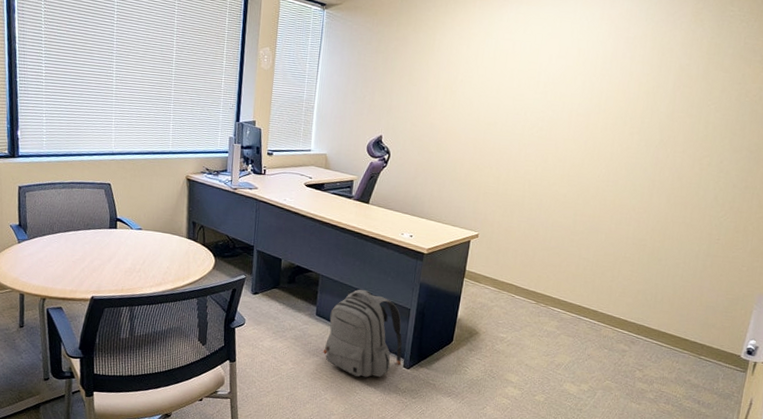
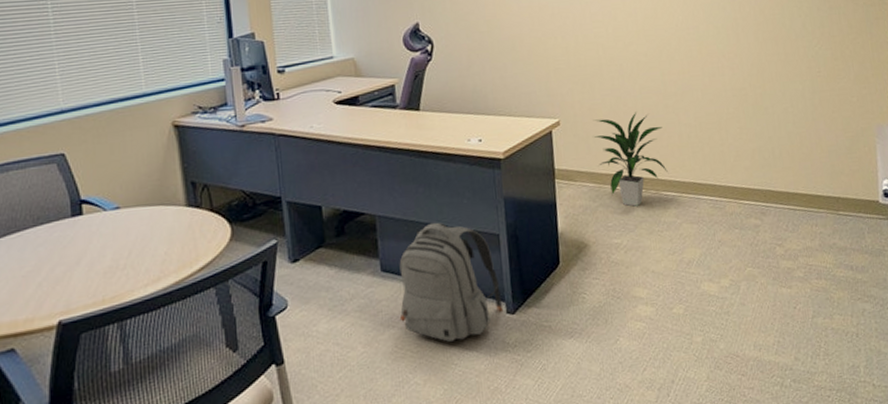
indoor plant: none [503,239,564,313] -> present [593,112,668,207]

